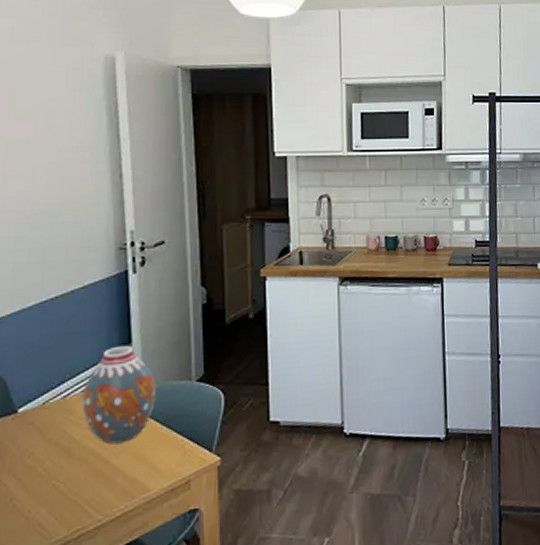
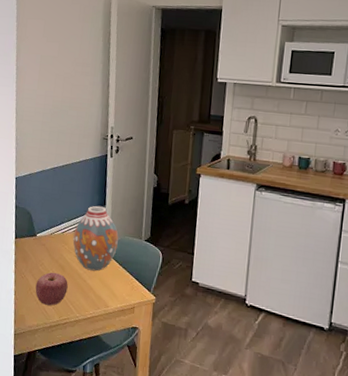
apple: none [21,461,79,518] -> present [35,272,68,306]

